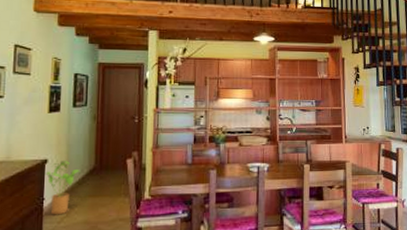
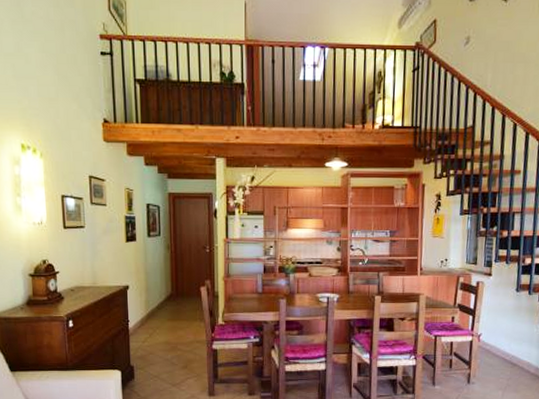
house plant: present [45,161,80,215] -> none [128,287,159,336]

